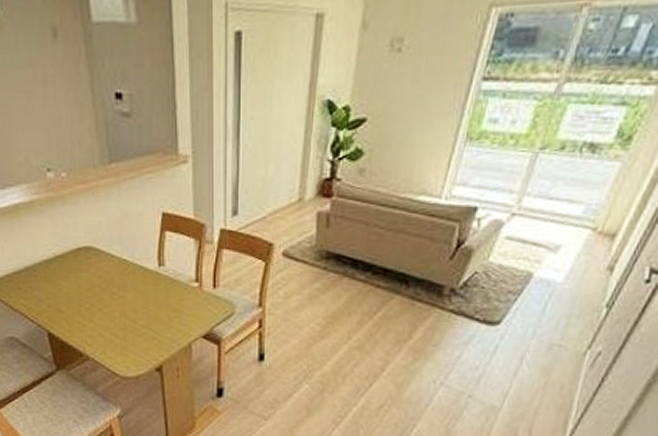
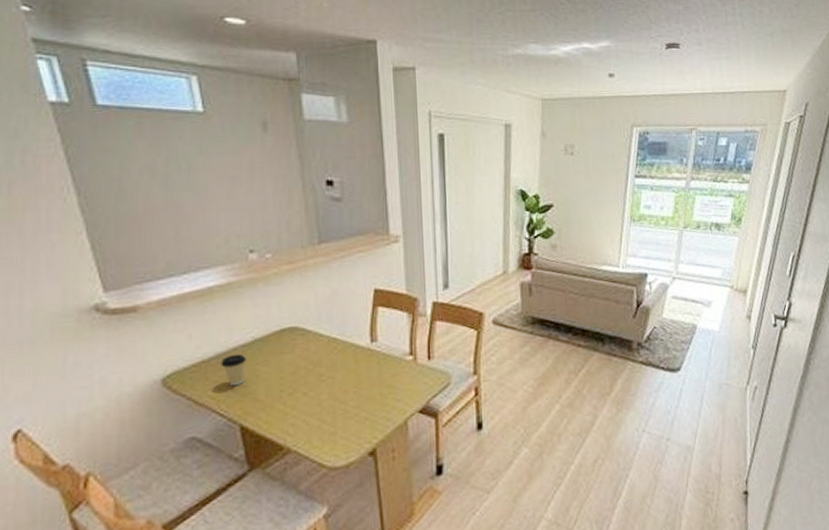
coffee cup: none [29,268,50,297] -> present [221,353,247,386]

